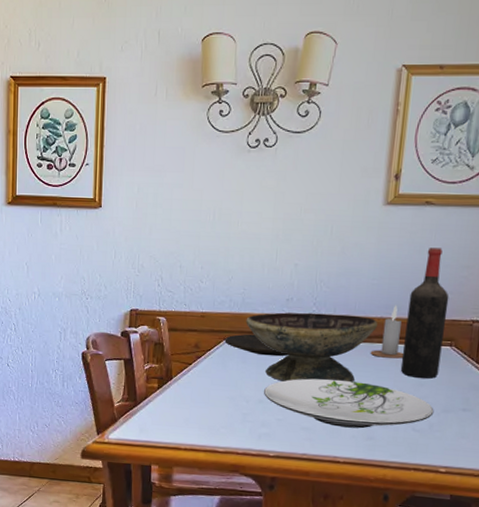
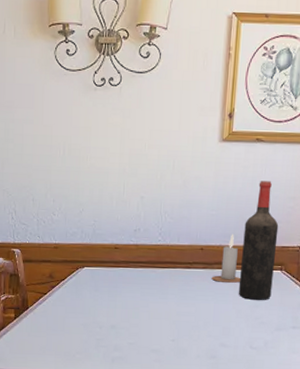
plate: present [224,334,290,357] -> none [77,263,139,284]
decorative bowl: present [246,312,378,383] -> none [97,242,218,307]
plate: present [263,378,434,429] -> none [115,304,268,349]

